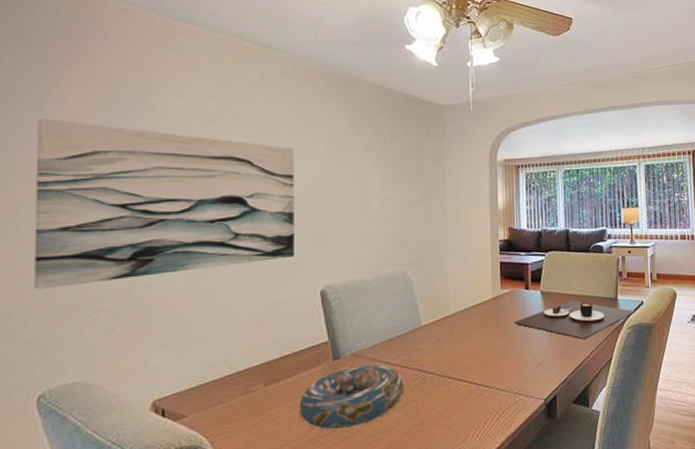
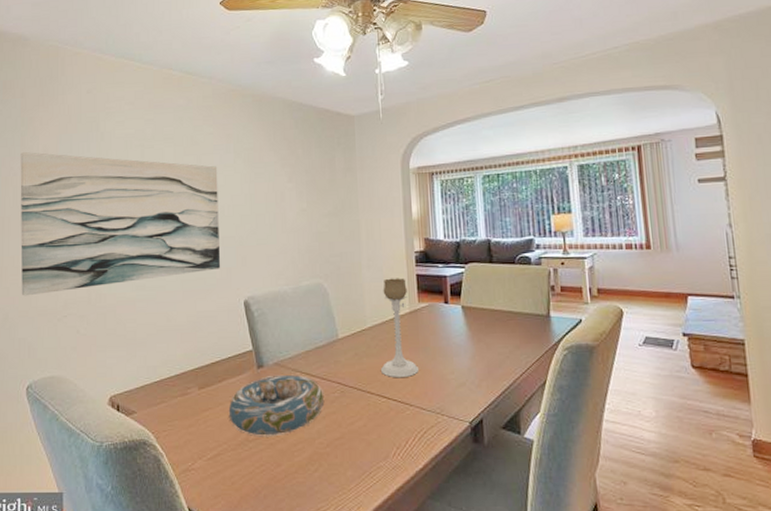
candle holder: none [463,265,500,362] -> present [381,278,420,378]
place setting: present [513,301,636,340] -> none [433,317,573,360]

